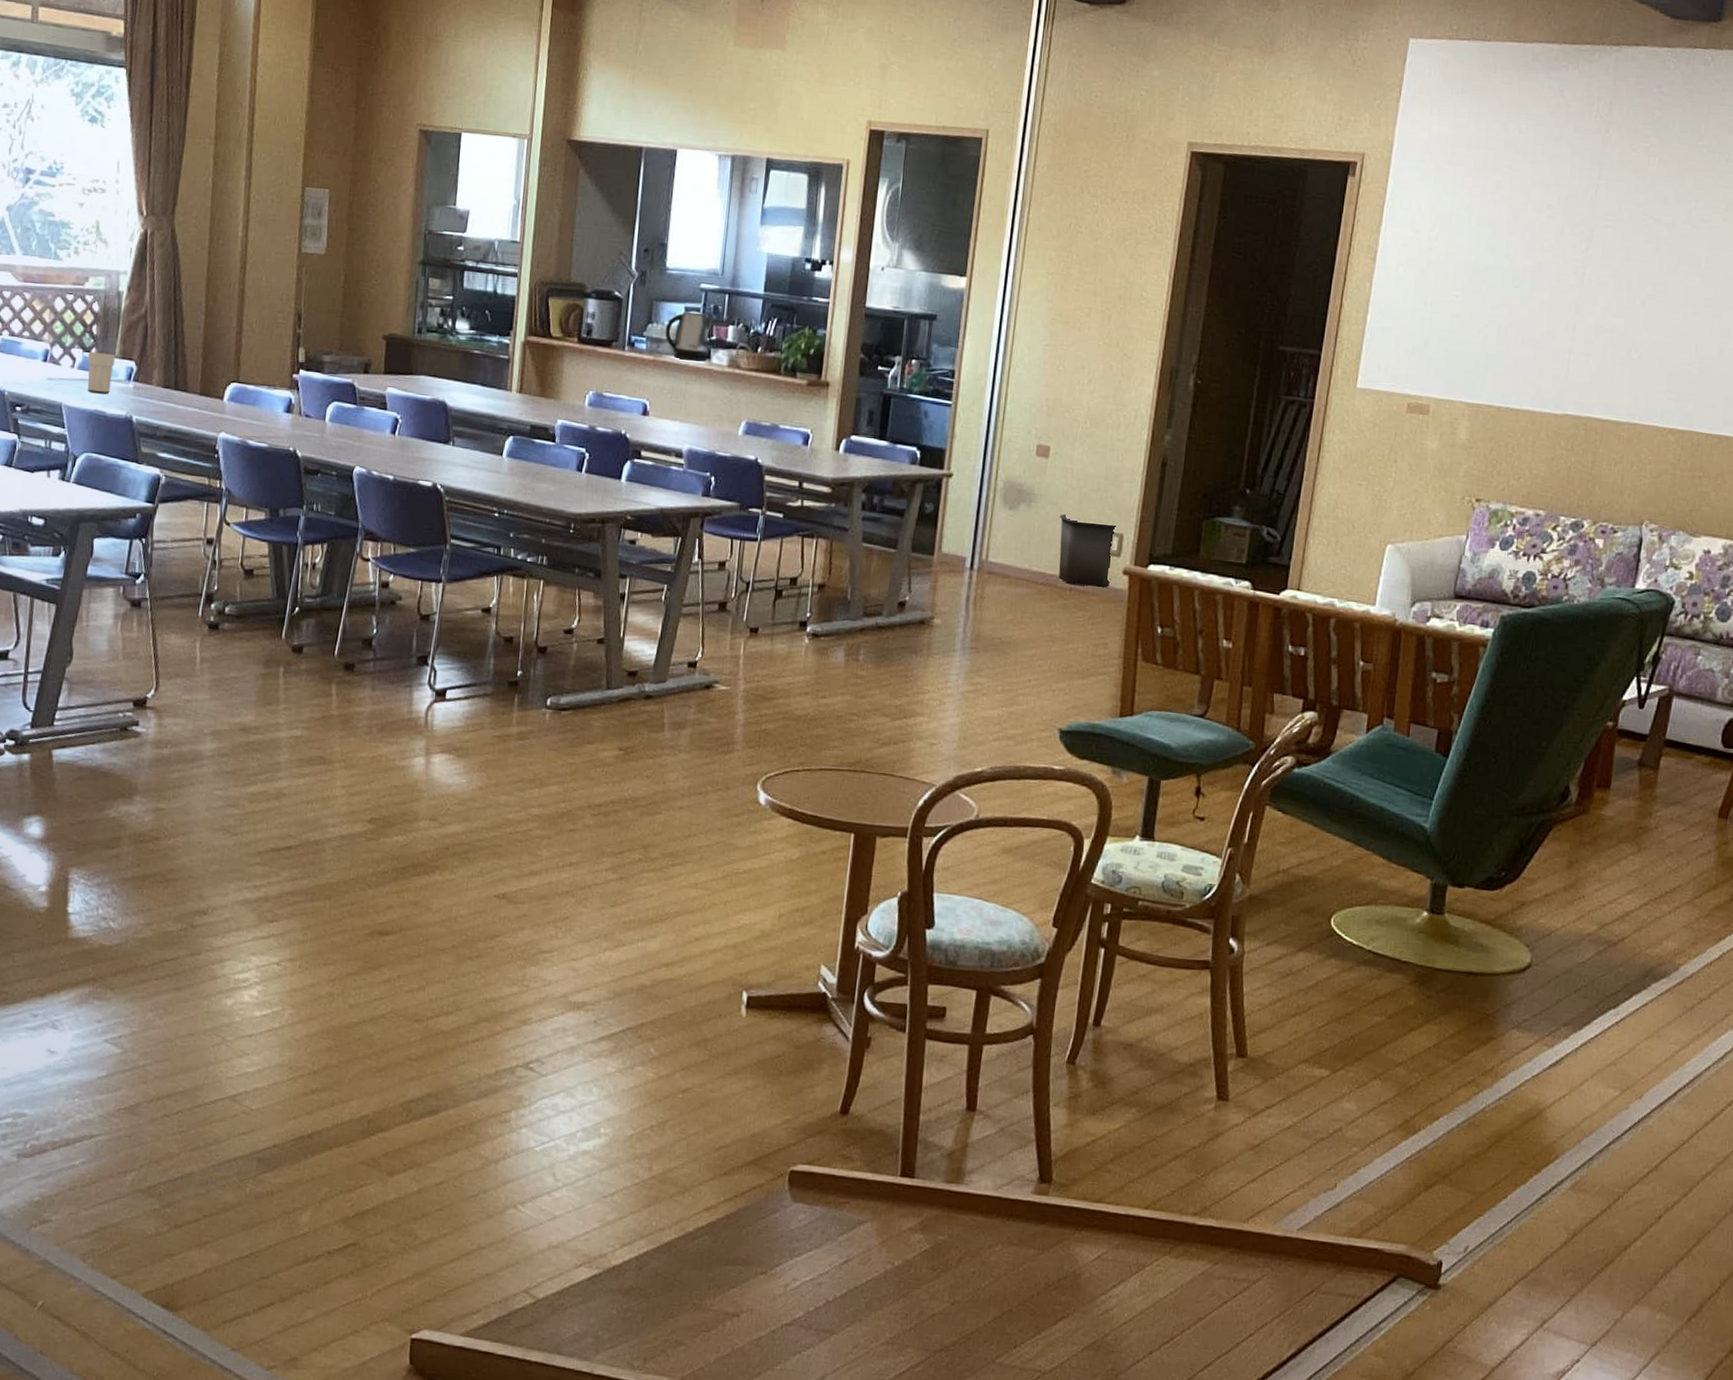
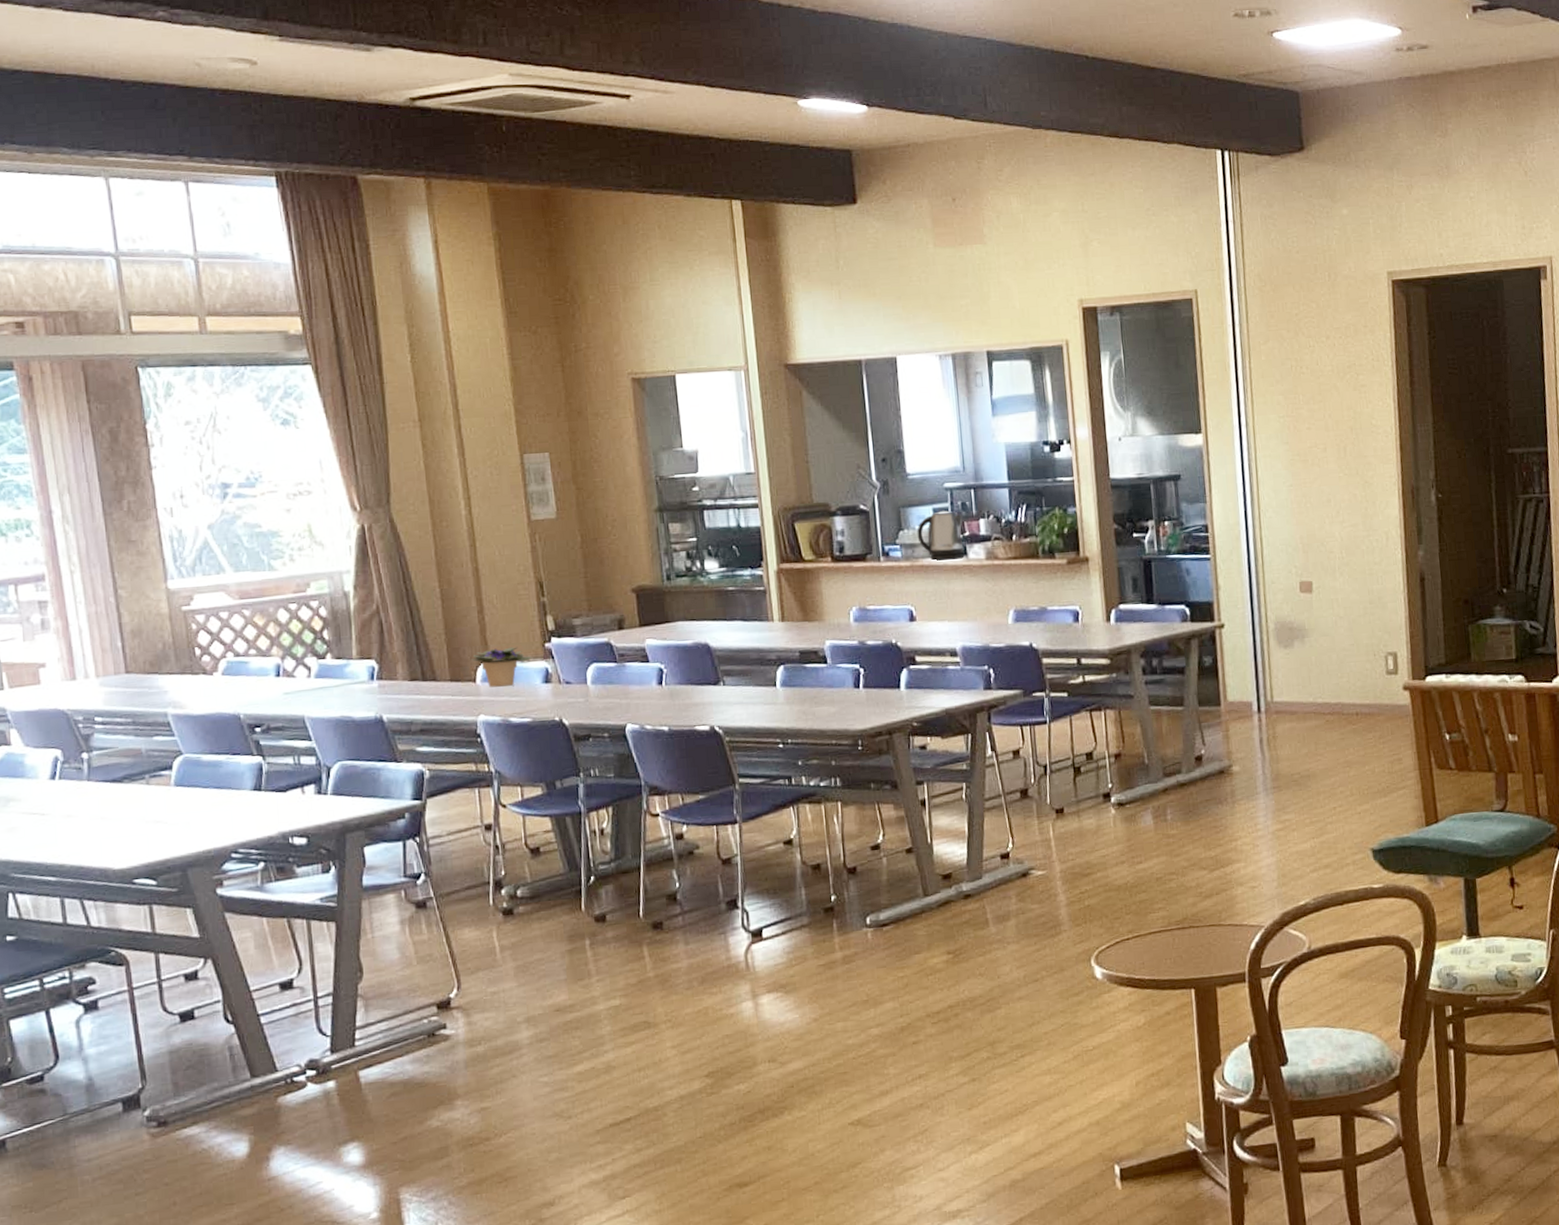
cup: present [87,351,115,395] -> none [323,656,354,700]
potted flower: none [221,370,279,410] -> present [470,646,532,687]
waste bin: present [1058,514,1116,588] -> none [1333,644,1393,710]

